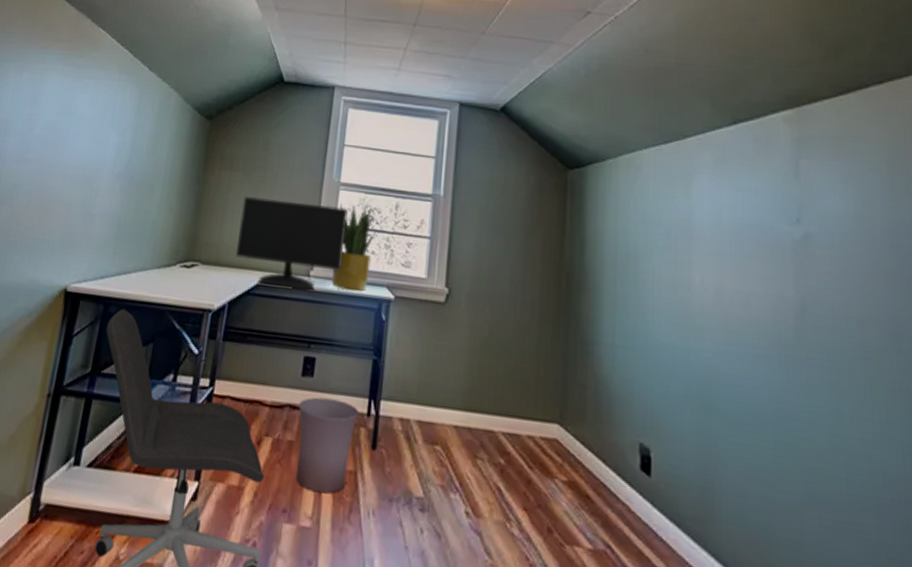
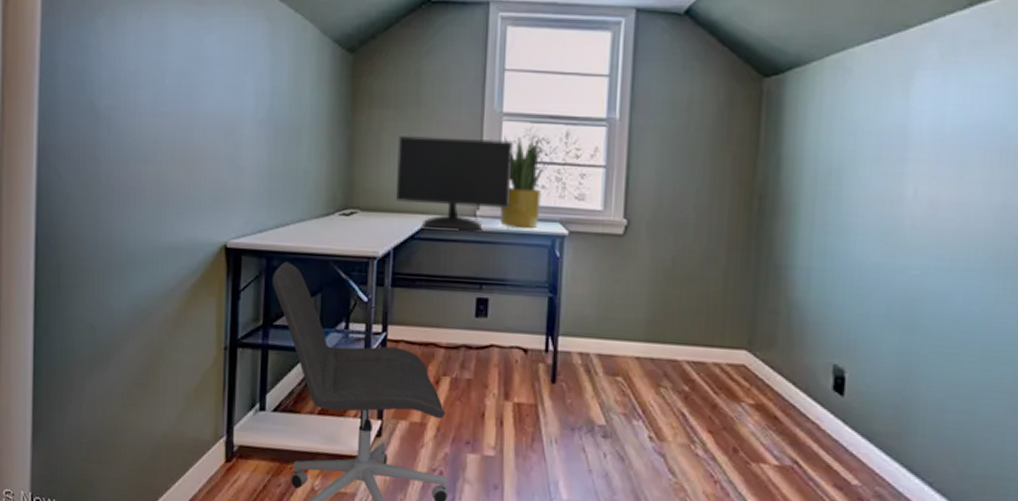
waste bin: present [295,397,359,494] -> none [474,336,536,426]

